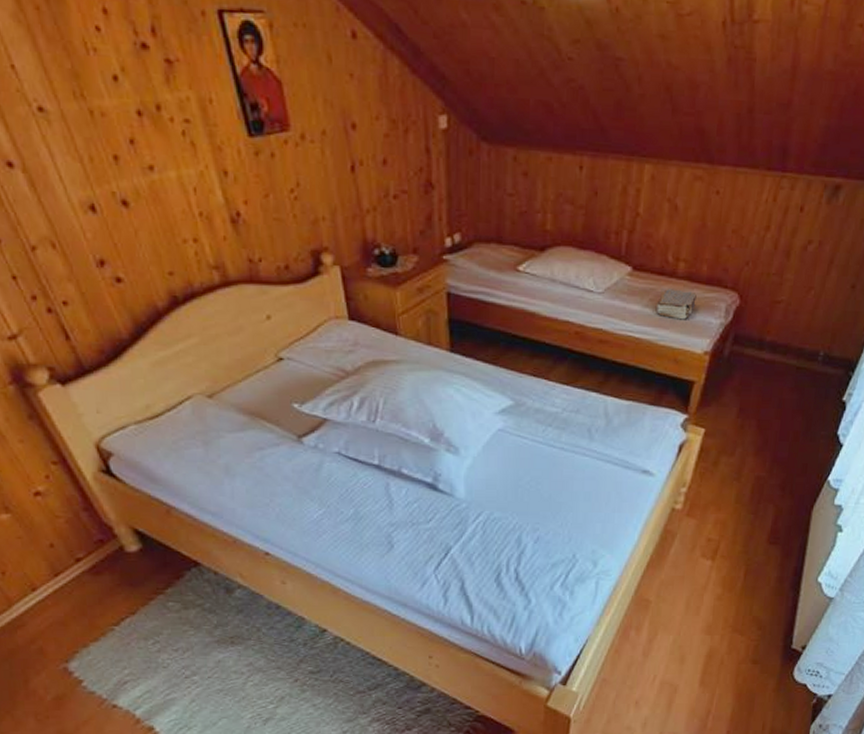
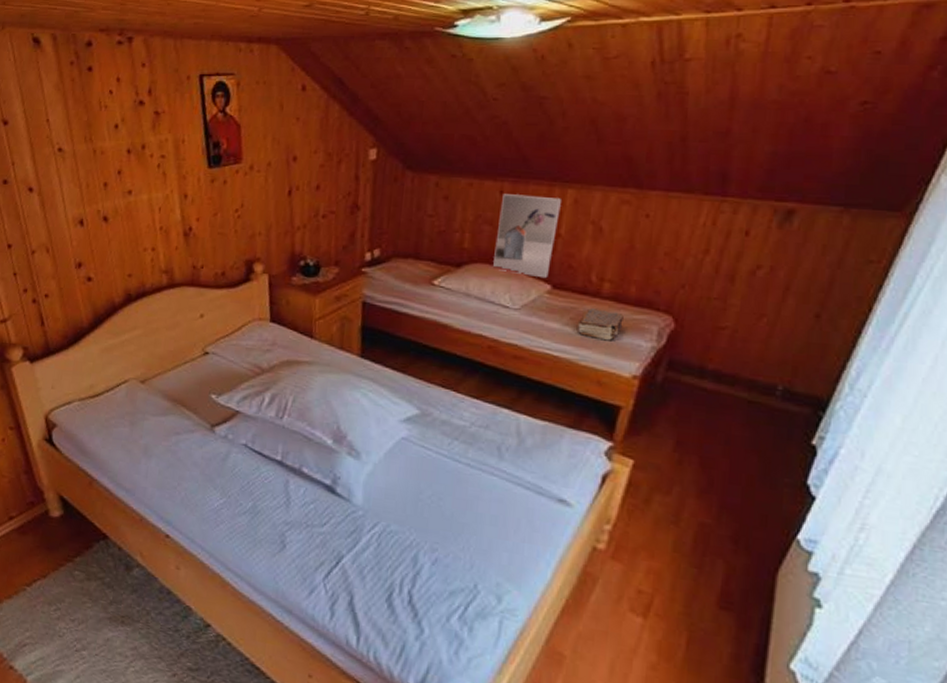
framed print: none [576,169,639,260] -> present [493,194,561,279]

